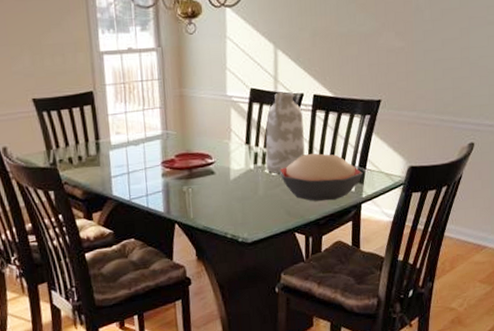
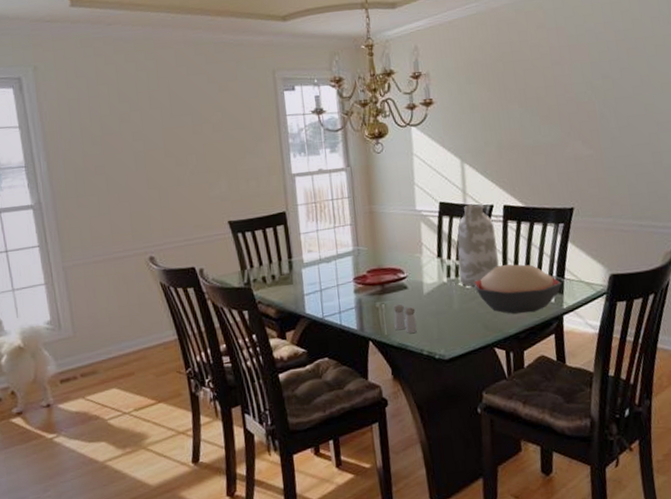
salt and pepper shaker: none [200,188,222,217] -> present [393,304,417,333]

